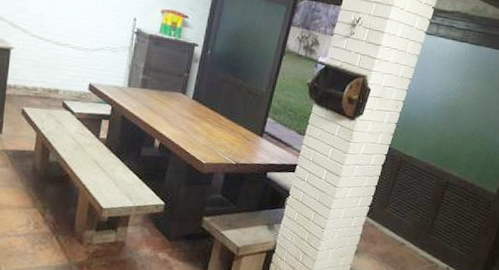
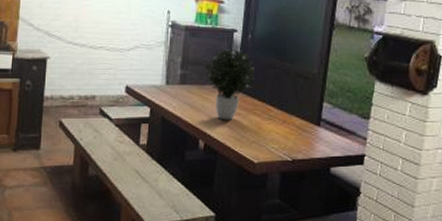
potted plant: none [165,59,211,125] -> present [204,47,256,121]

